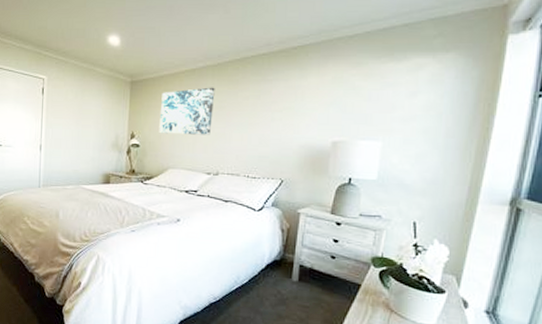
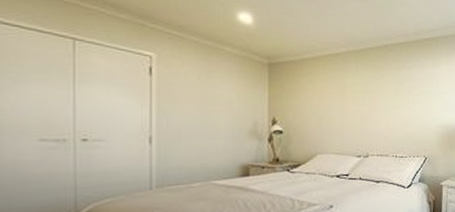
wall art: present [159,87,215,135] -> none [304,72,360,119]

